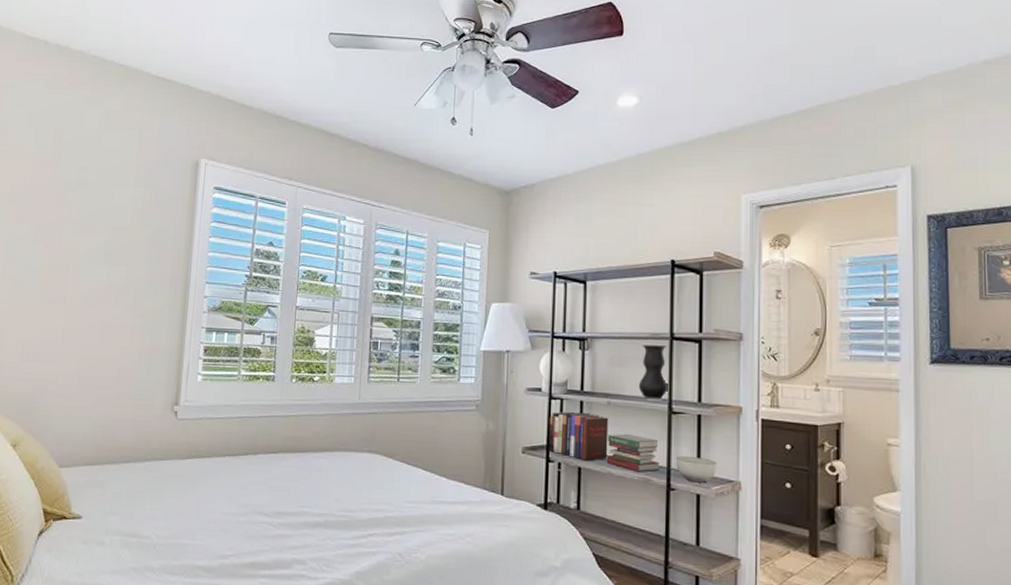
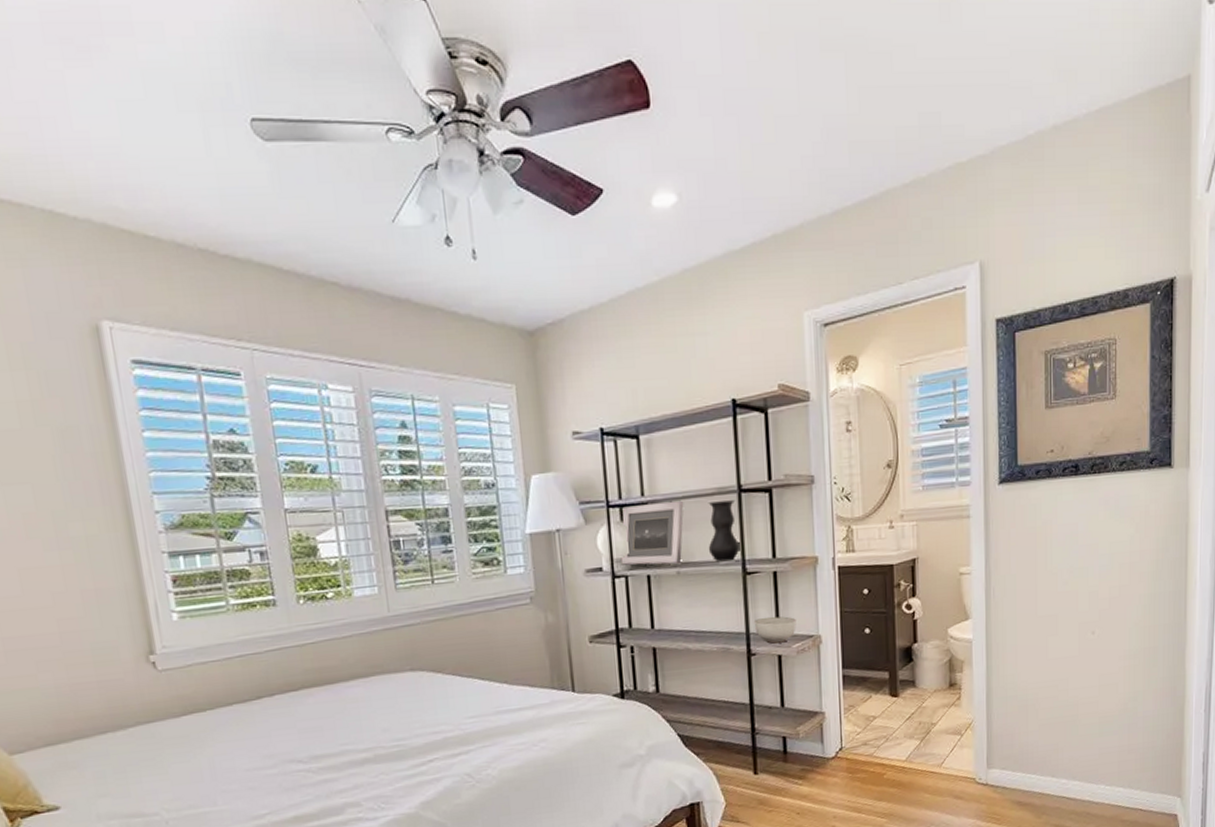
books: present [548,412,609,461] -> none [615,587,683,640]
picture frame: none [558,339,620,396] -> present [620,500,684,565]
books: present [606,434,660,472] -> none [681,603,739,643]

